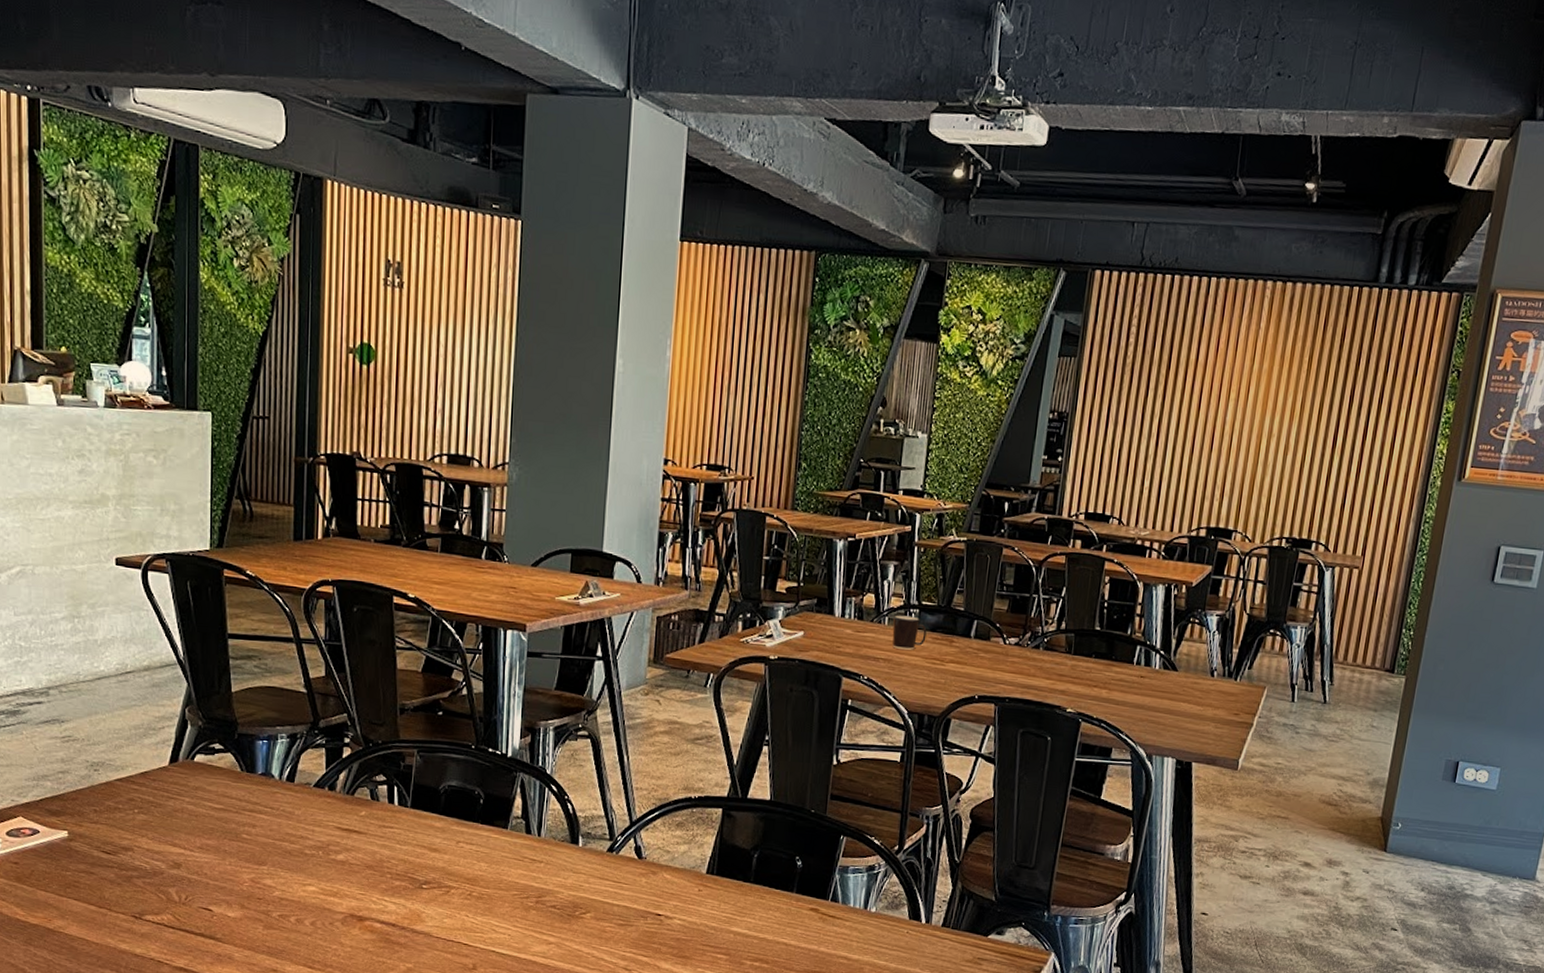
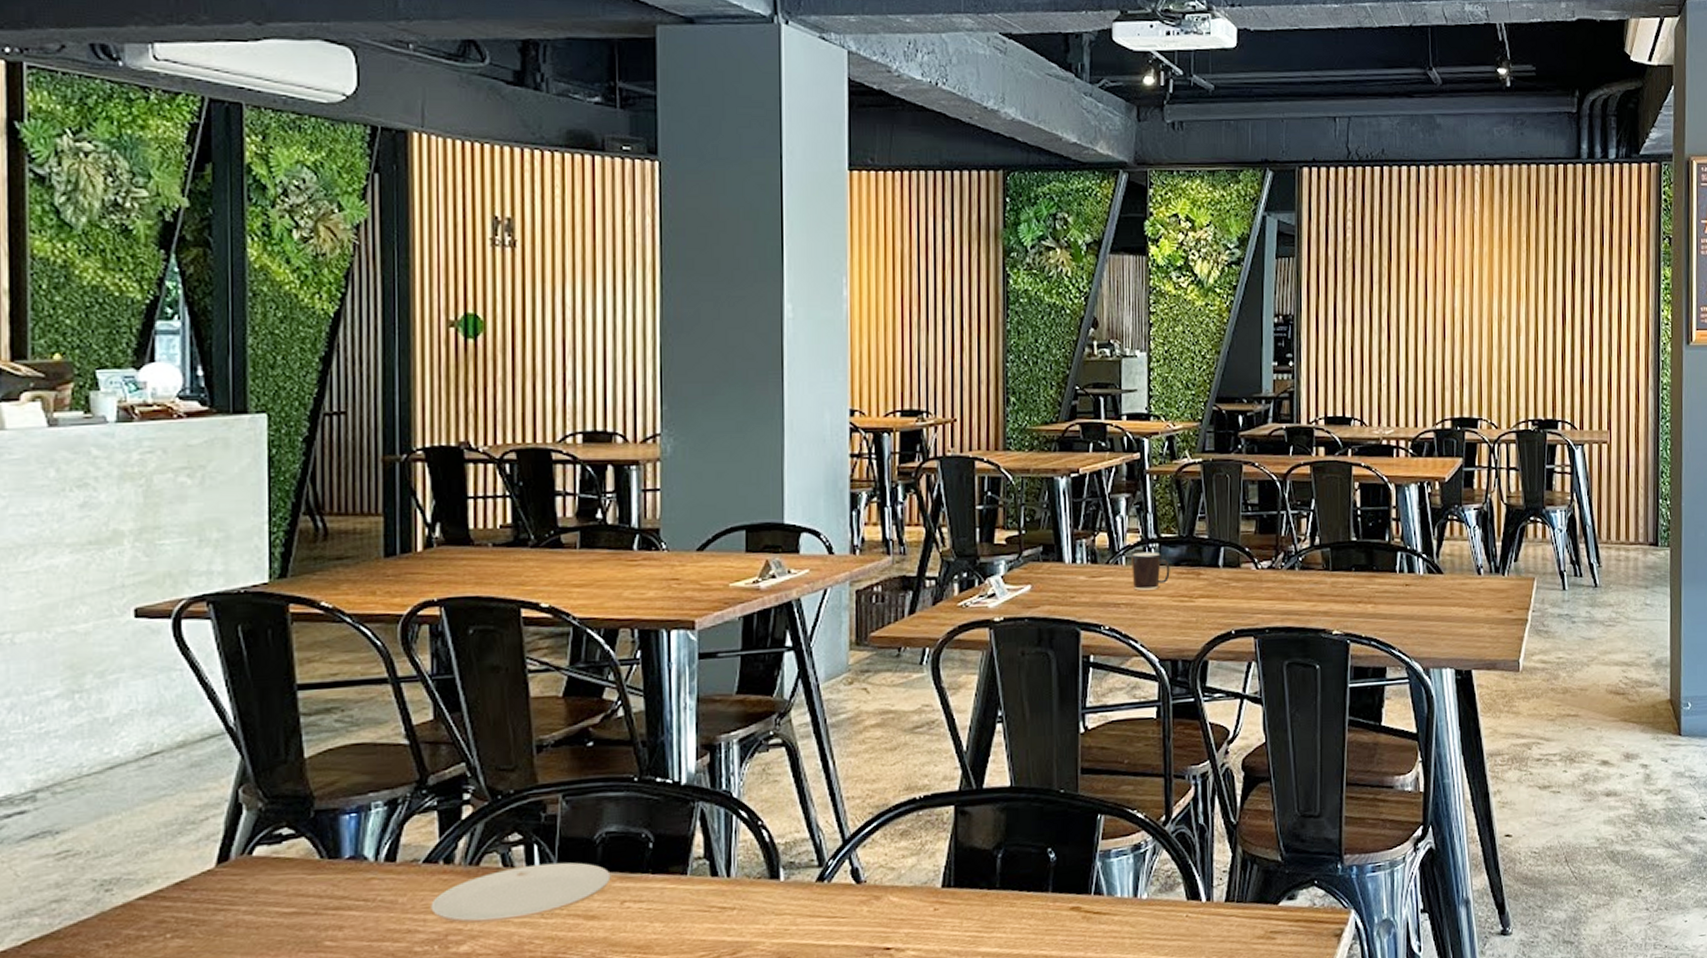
plate: none [318,801,450,842] -> present [431,862,611,924]

